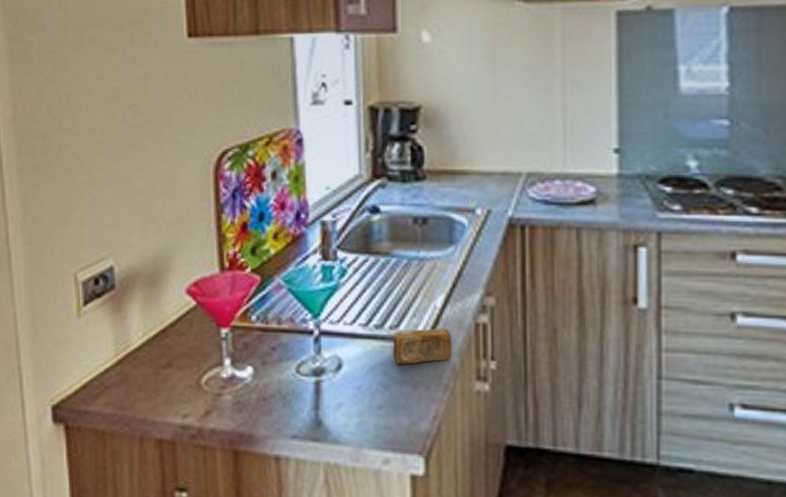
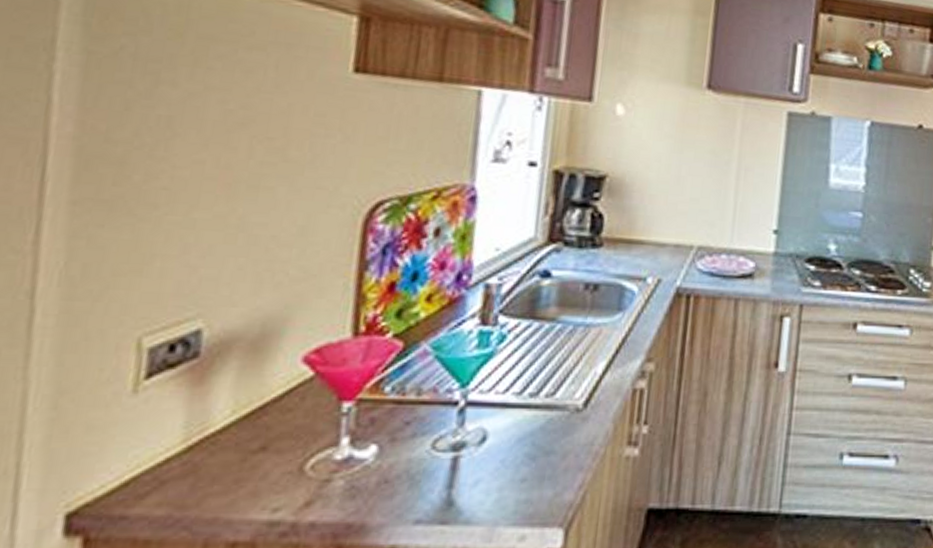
soap bar: present [392,327,451,365] -> none [544,394,608,433]

